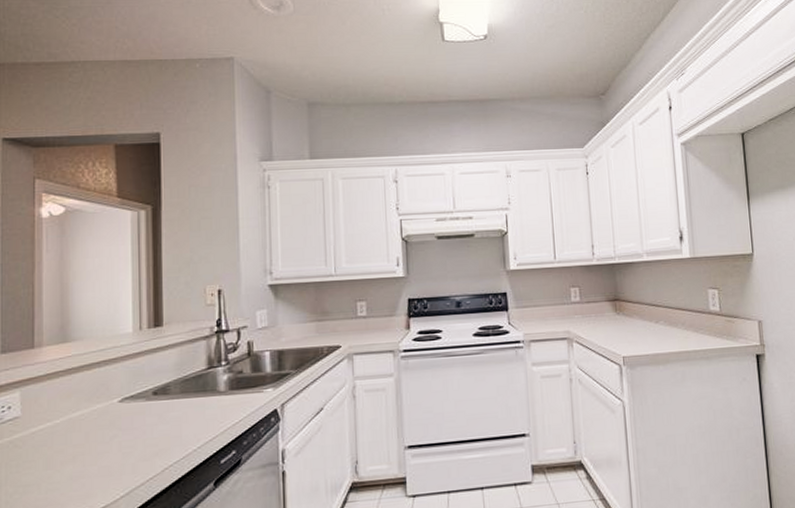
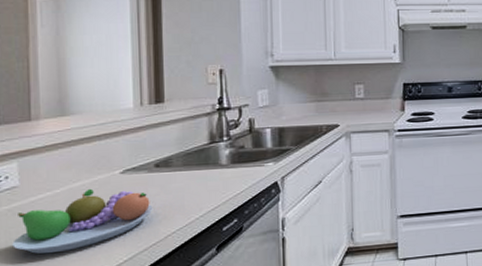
fruit bowl: none [13,418,151,489] -> present [12,188,153,255]

